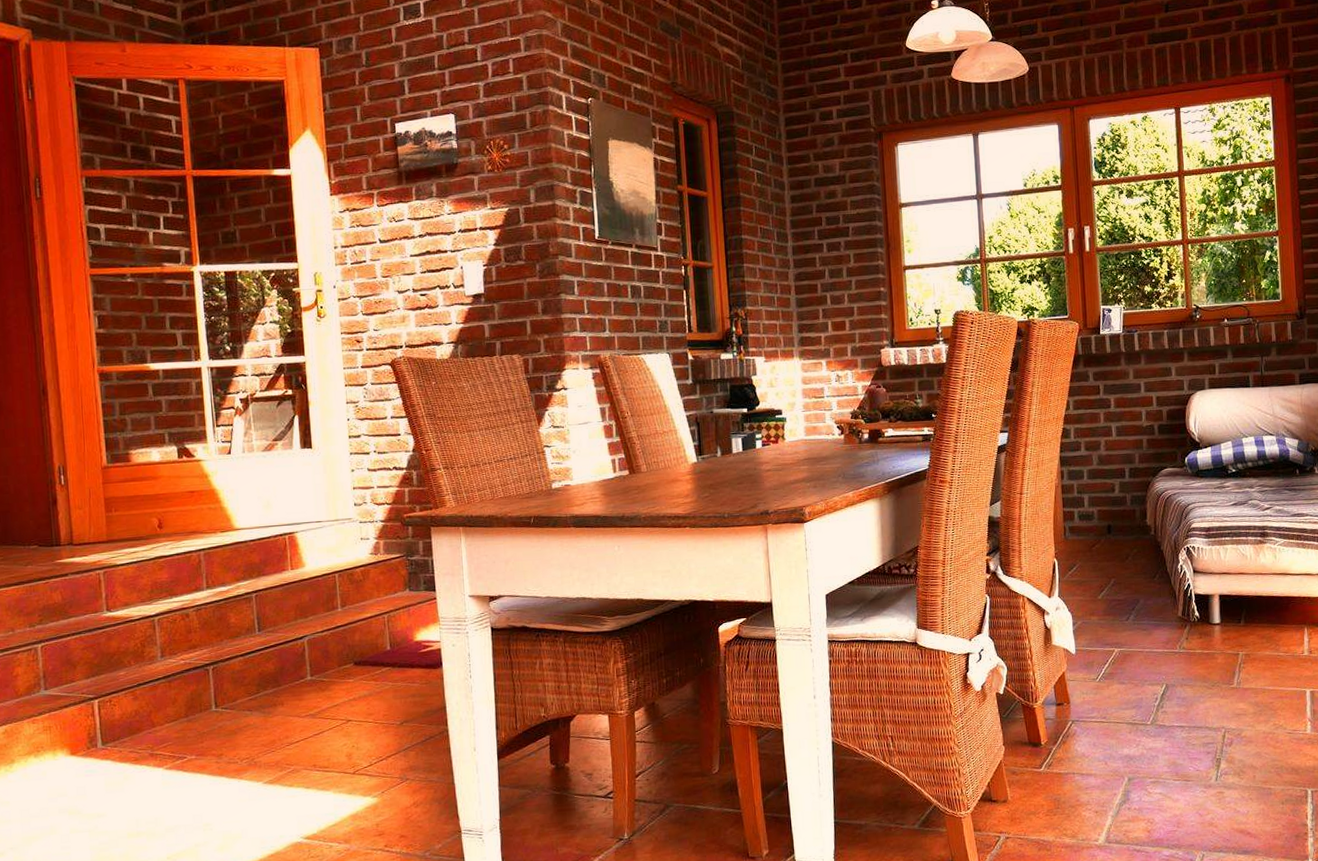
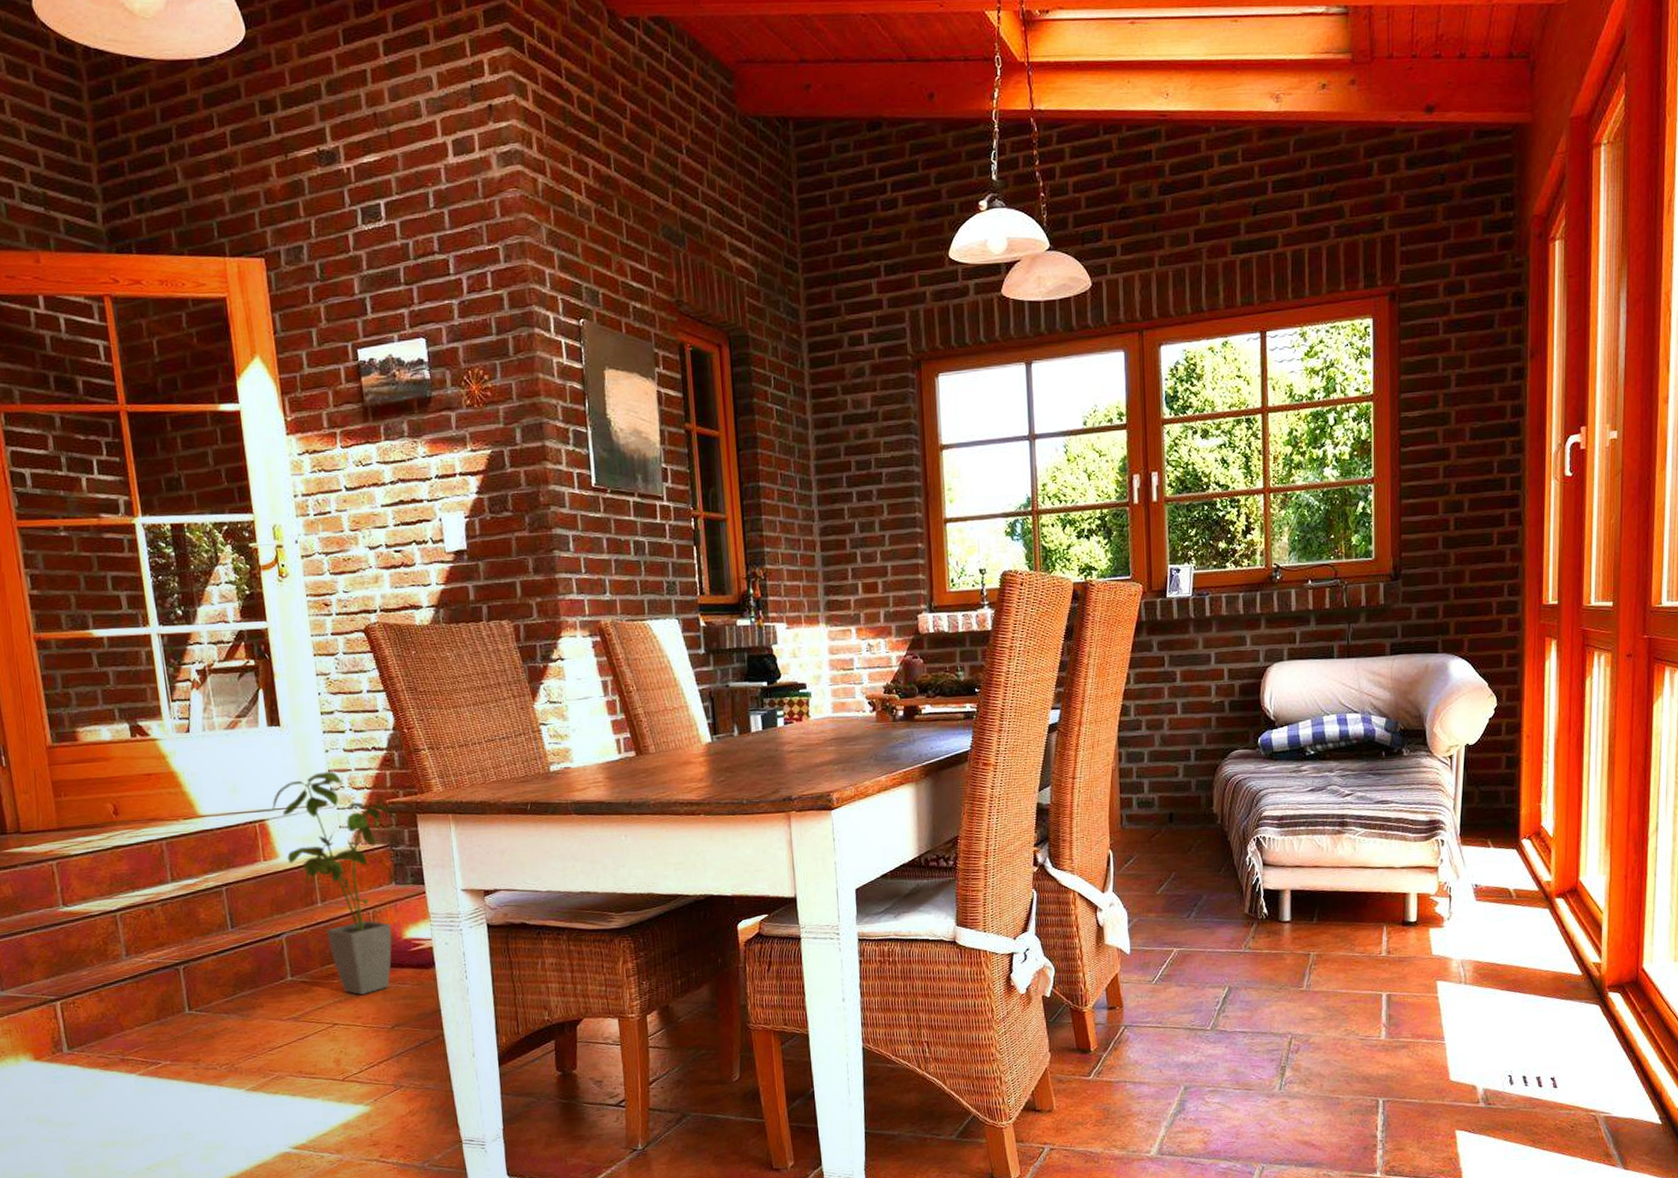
house plant: none [301,489,414,693] -> present [272,772,398,995]

